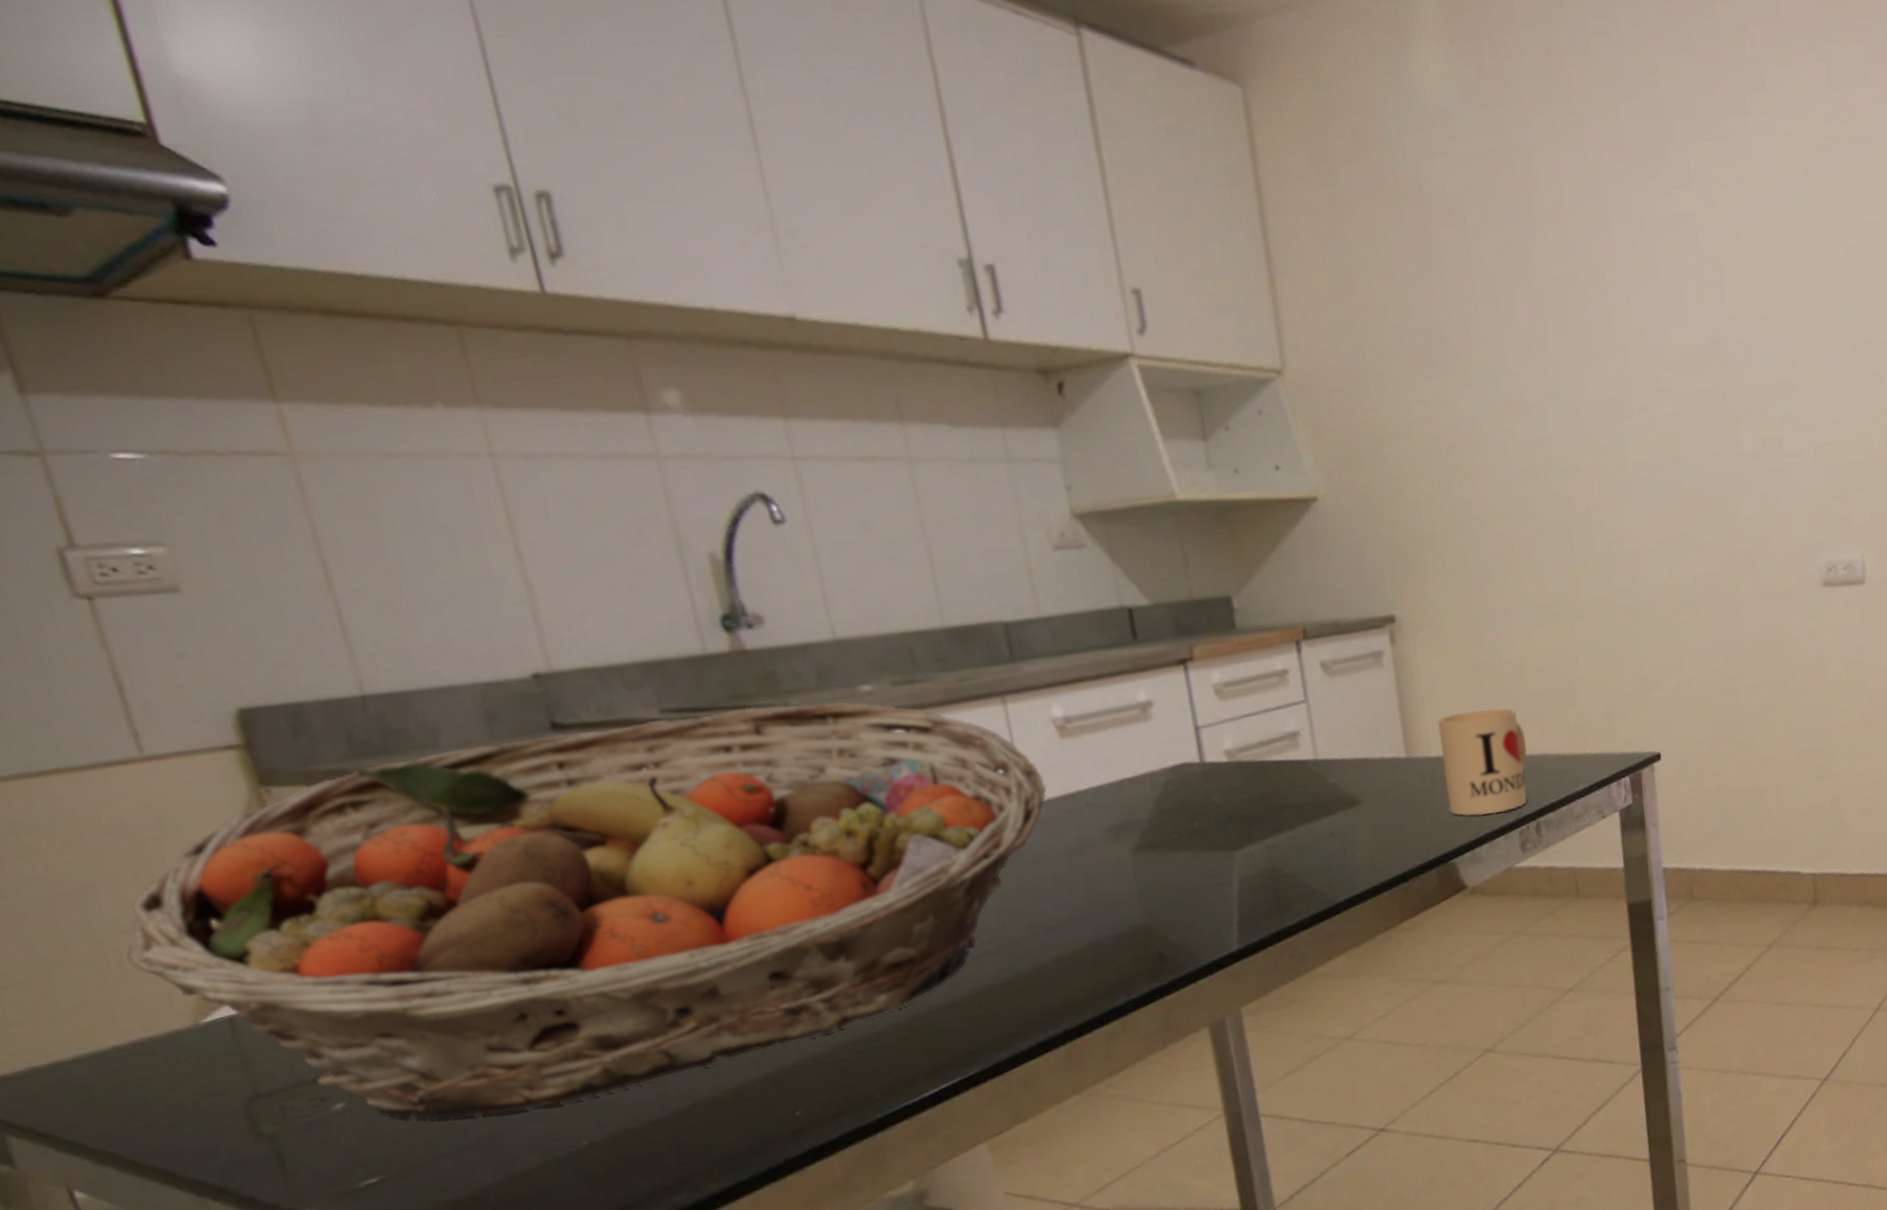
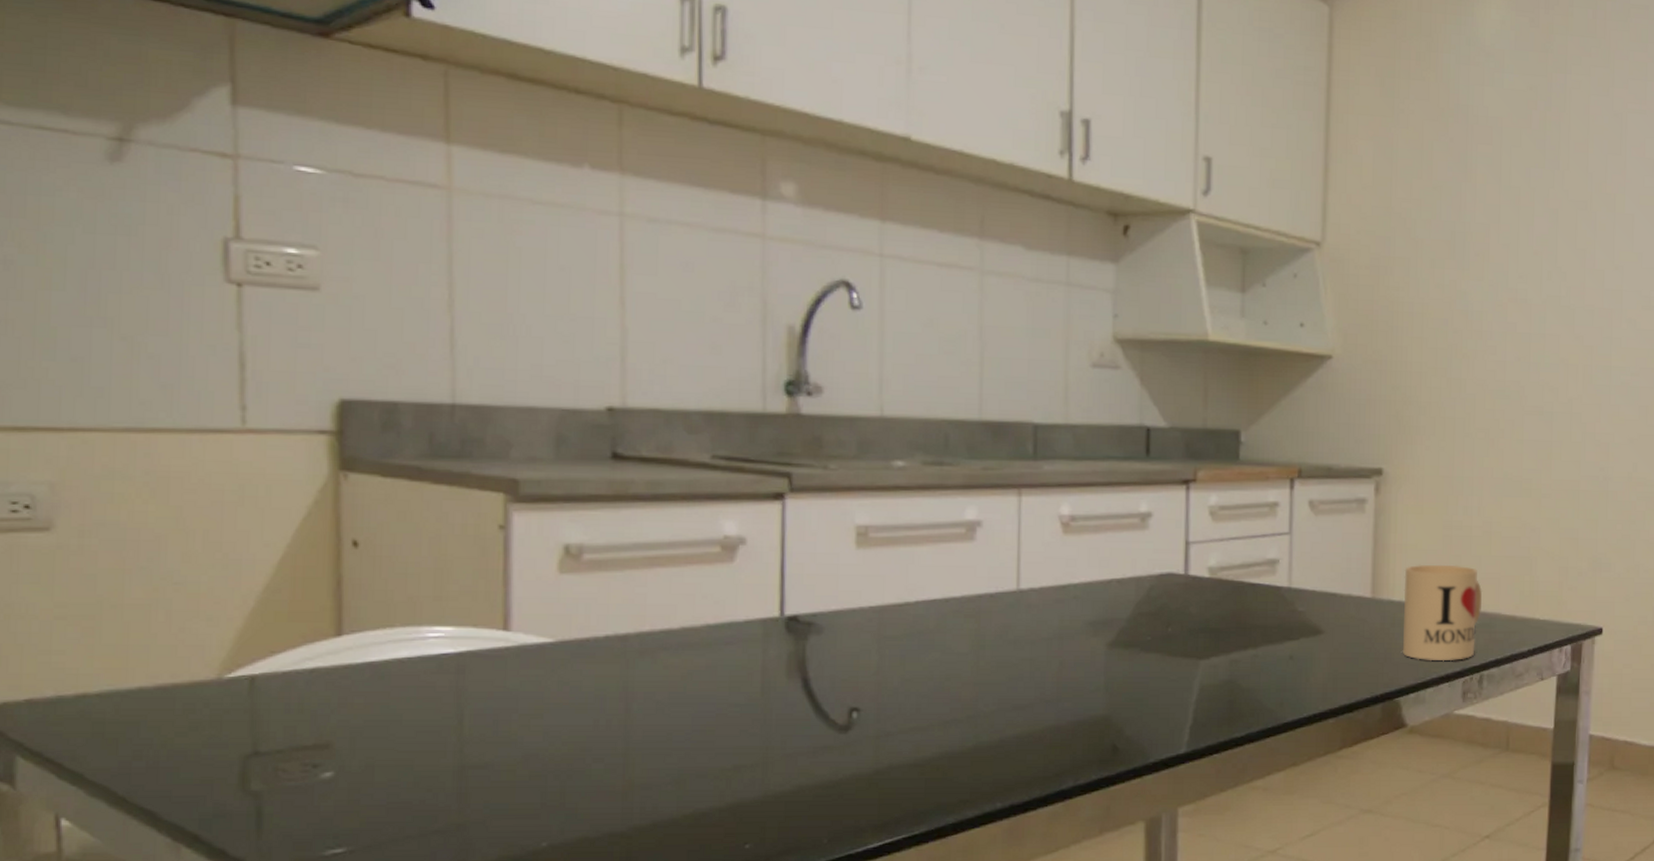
fruit basket: present [126,702,1047,1120] -> none [176,463,1042,804]

